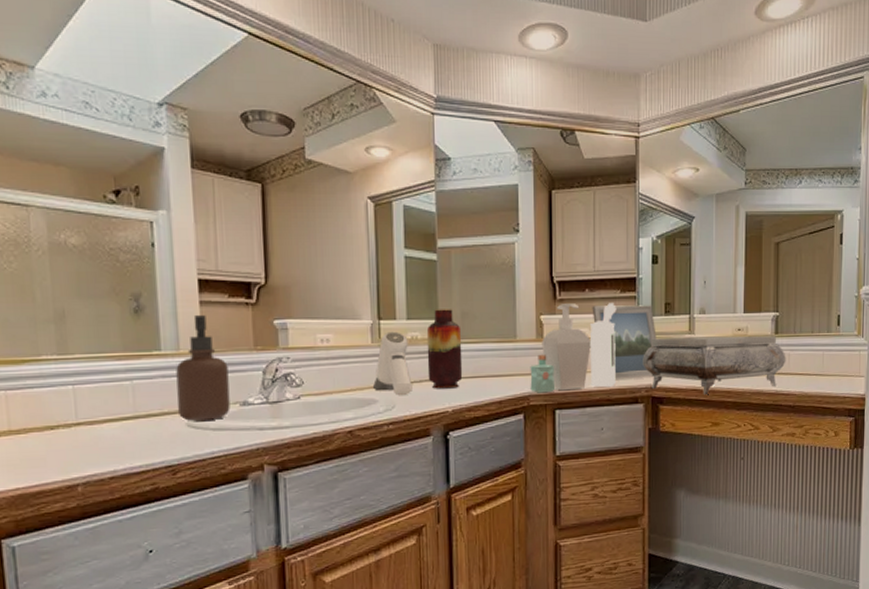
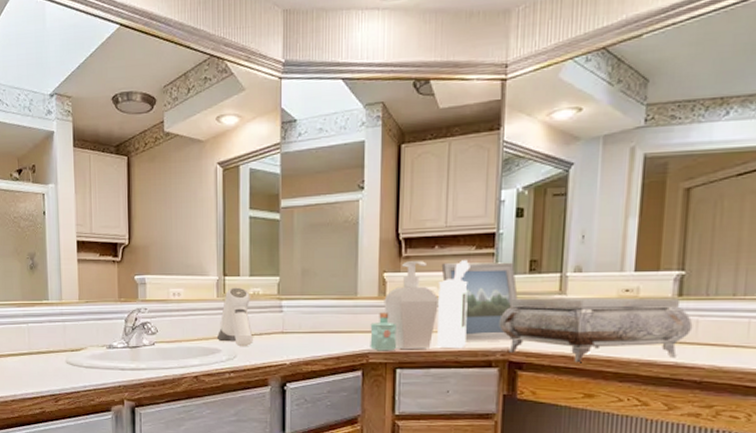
soap dispenser: present [176,315,230,422] -> none [59,271,99,360]
vase: present [426,309,463,389] -> none [268,266,302,342]

